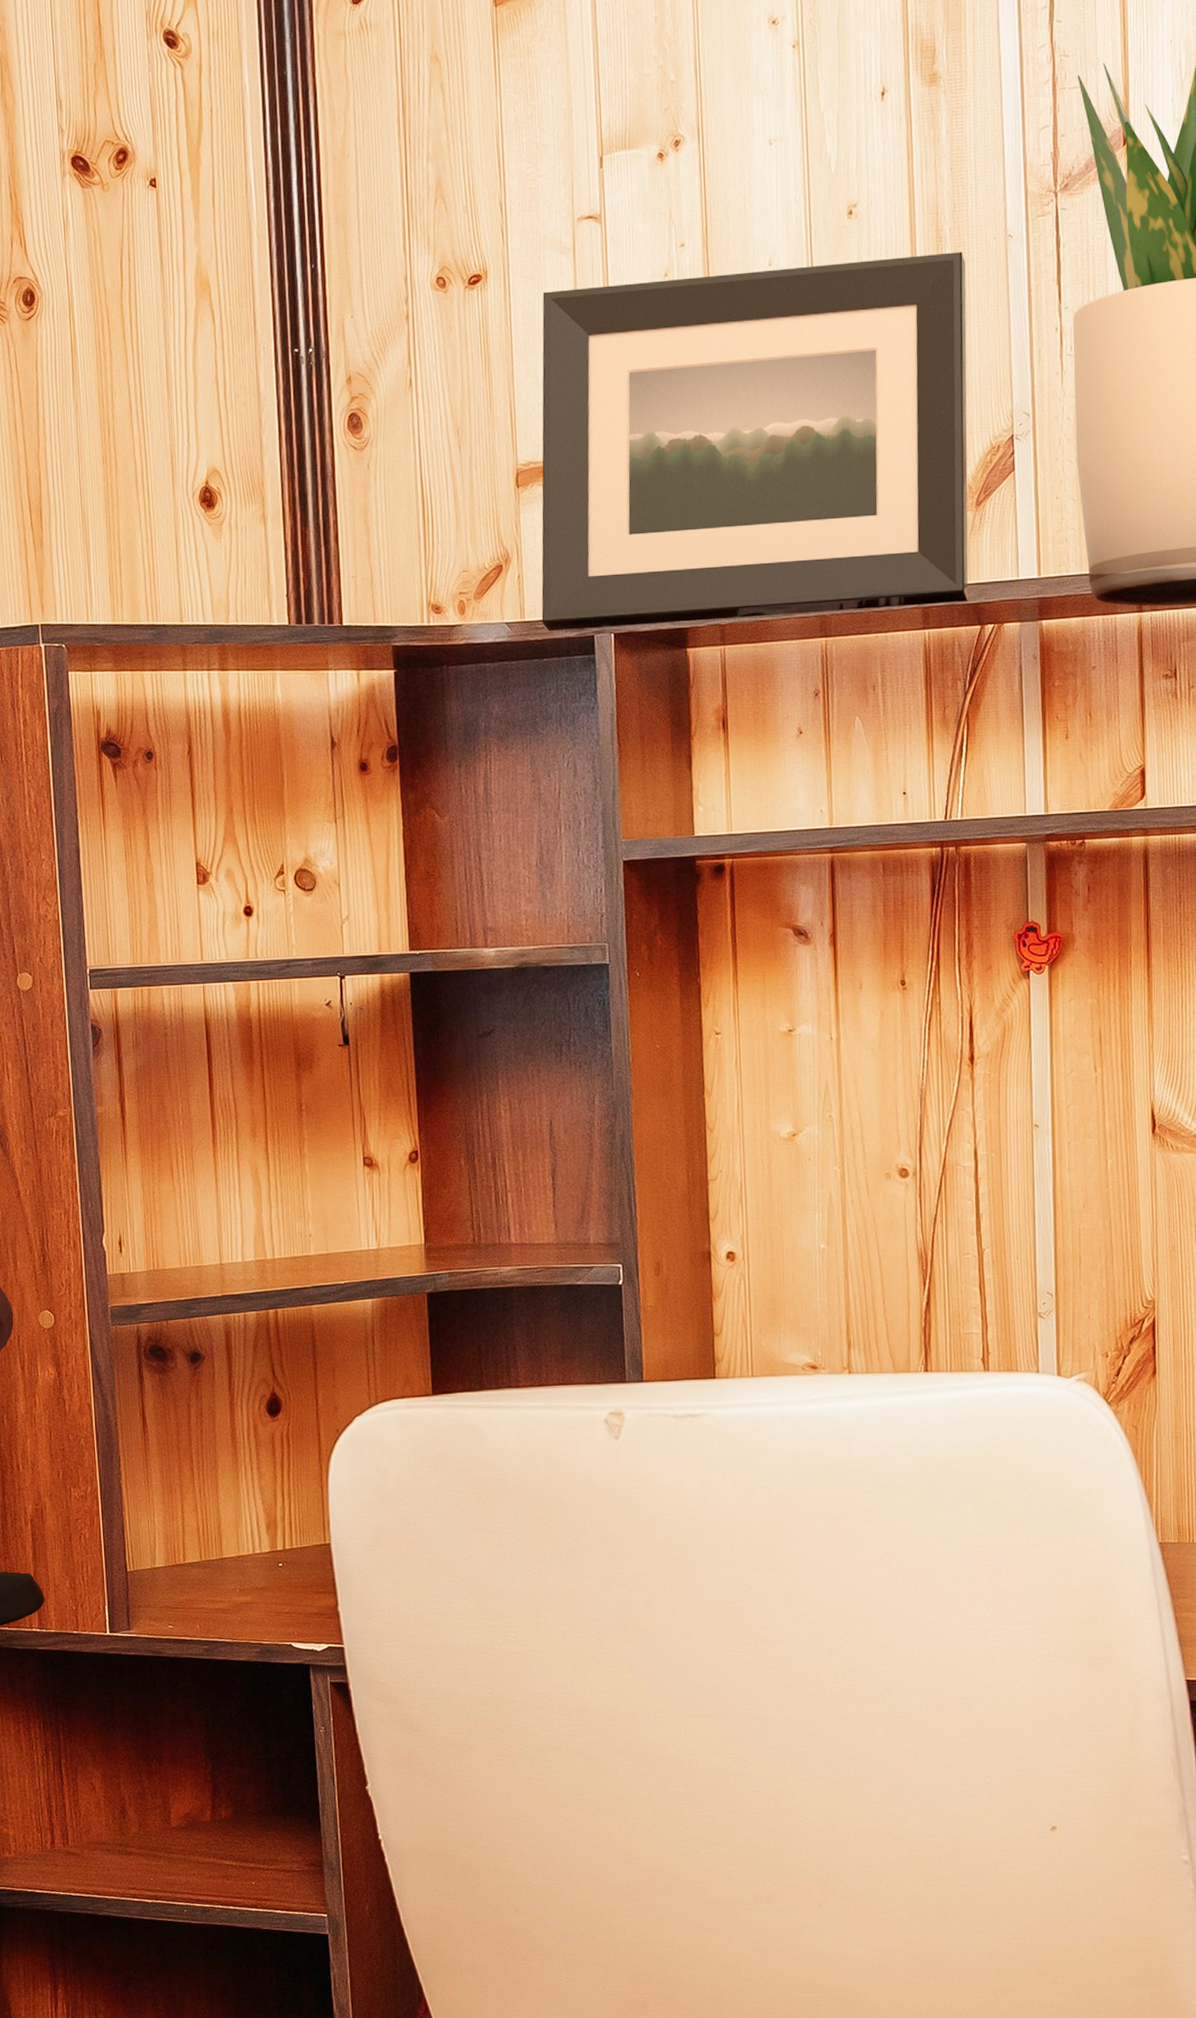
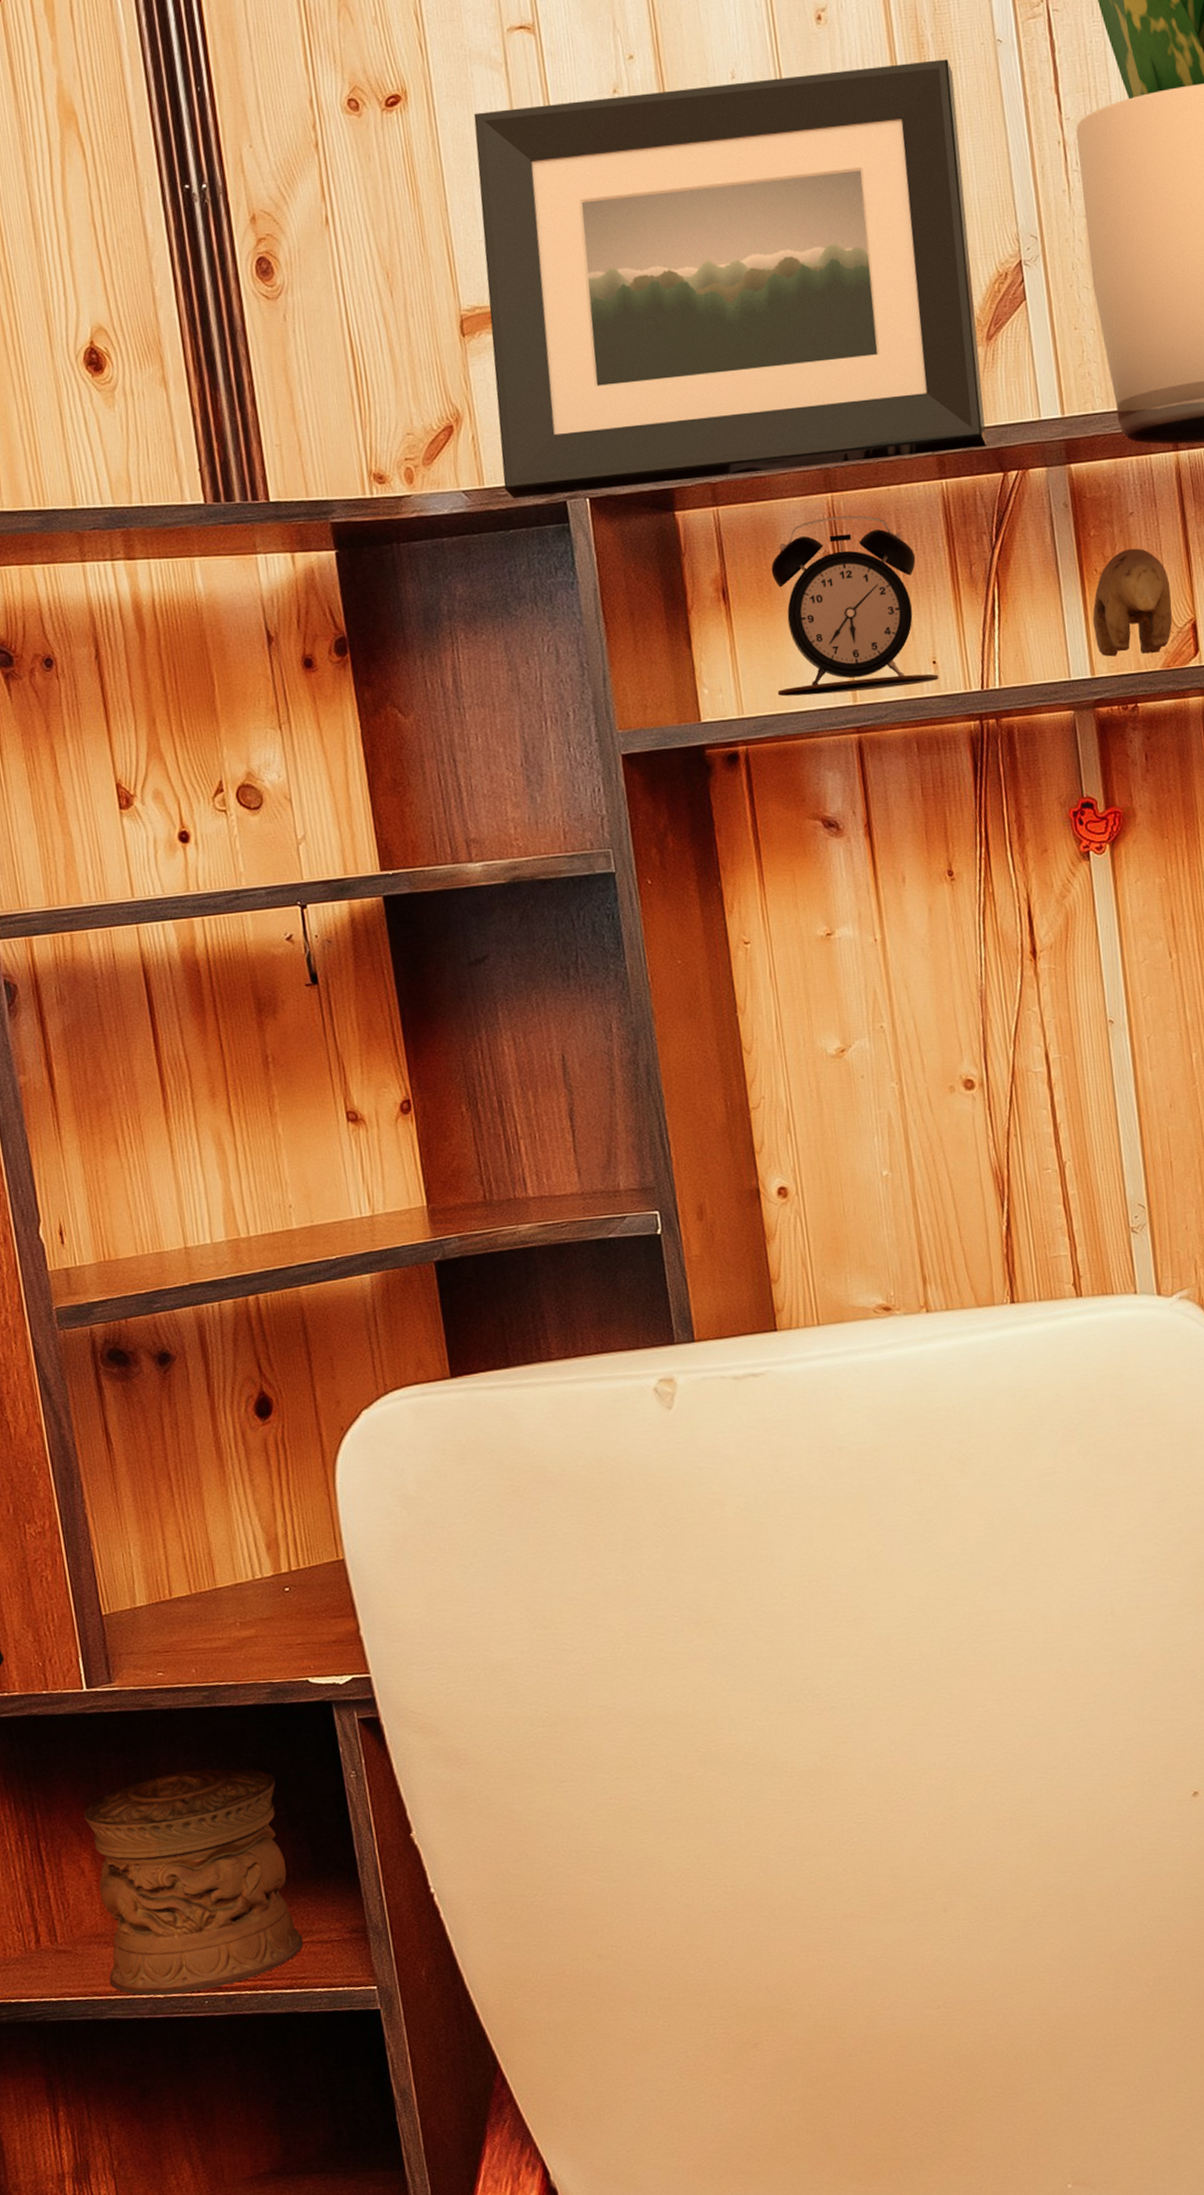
decorative box: none [99,1711,270,1901] -> present [84,1768,304,1996]
alarm clock: none [763,658,908,818] -> present [771,515,939,697]
figurine: none [1050,699,1124,796] -> present [1092,548,1173,657]

